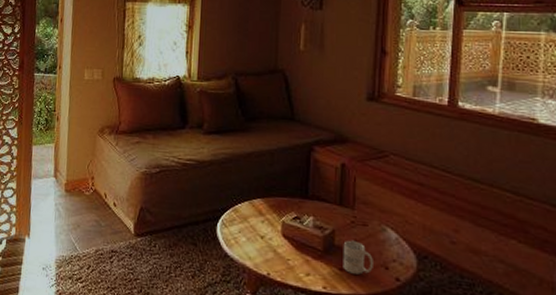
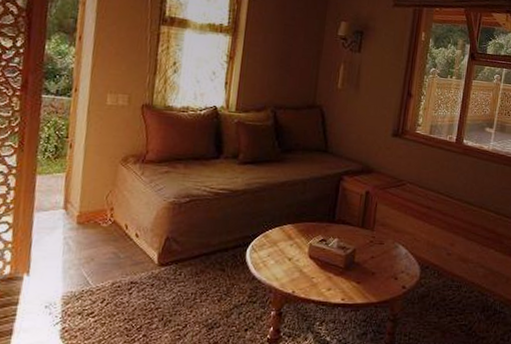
mug: present [343,240,373,275] -> none [360,257,386,286]

